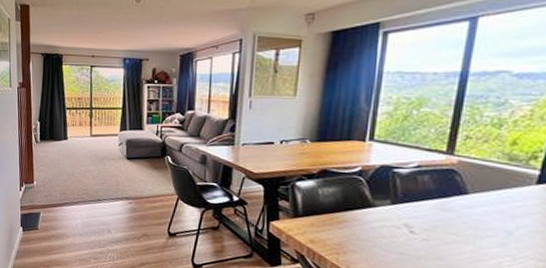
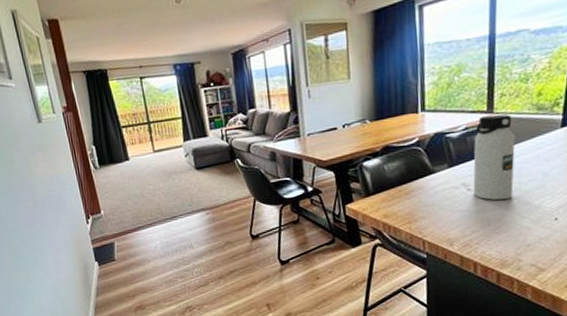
water bottle: none [416,156,478,252] -> present [473,114,516,201]

